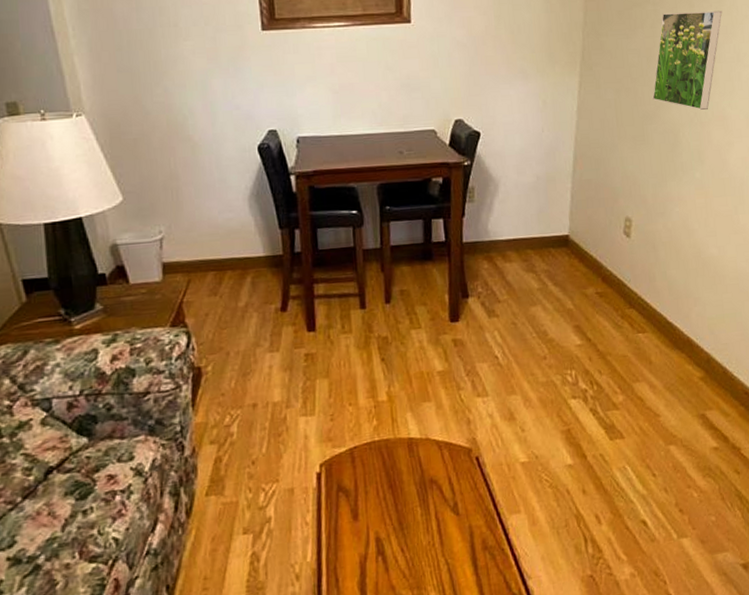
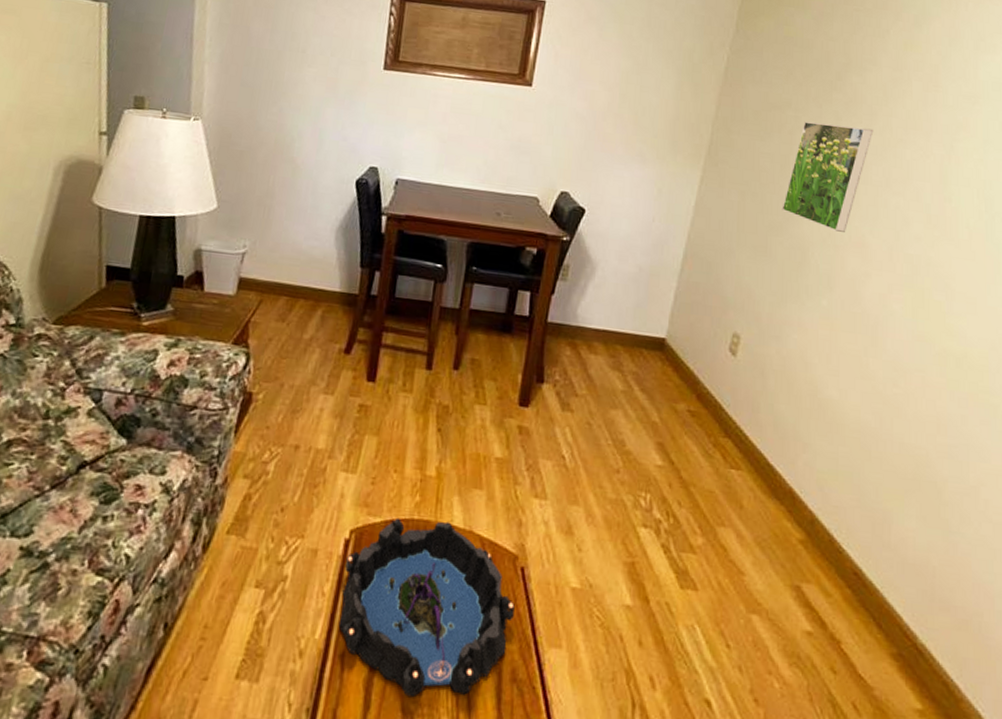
decorative bowl: none [320,435,476,586] -> present [338,517,515,698]

